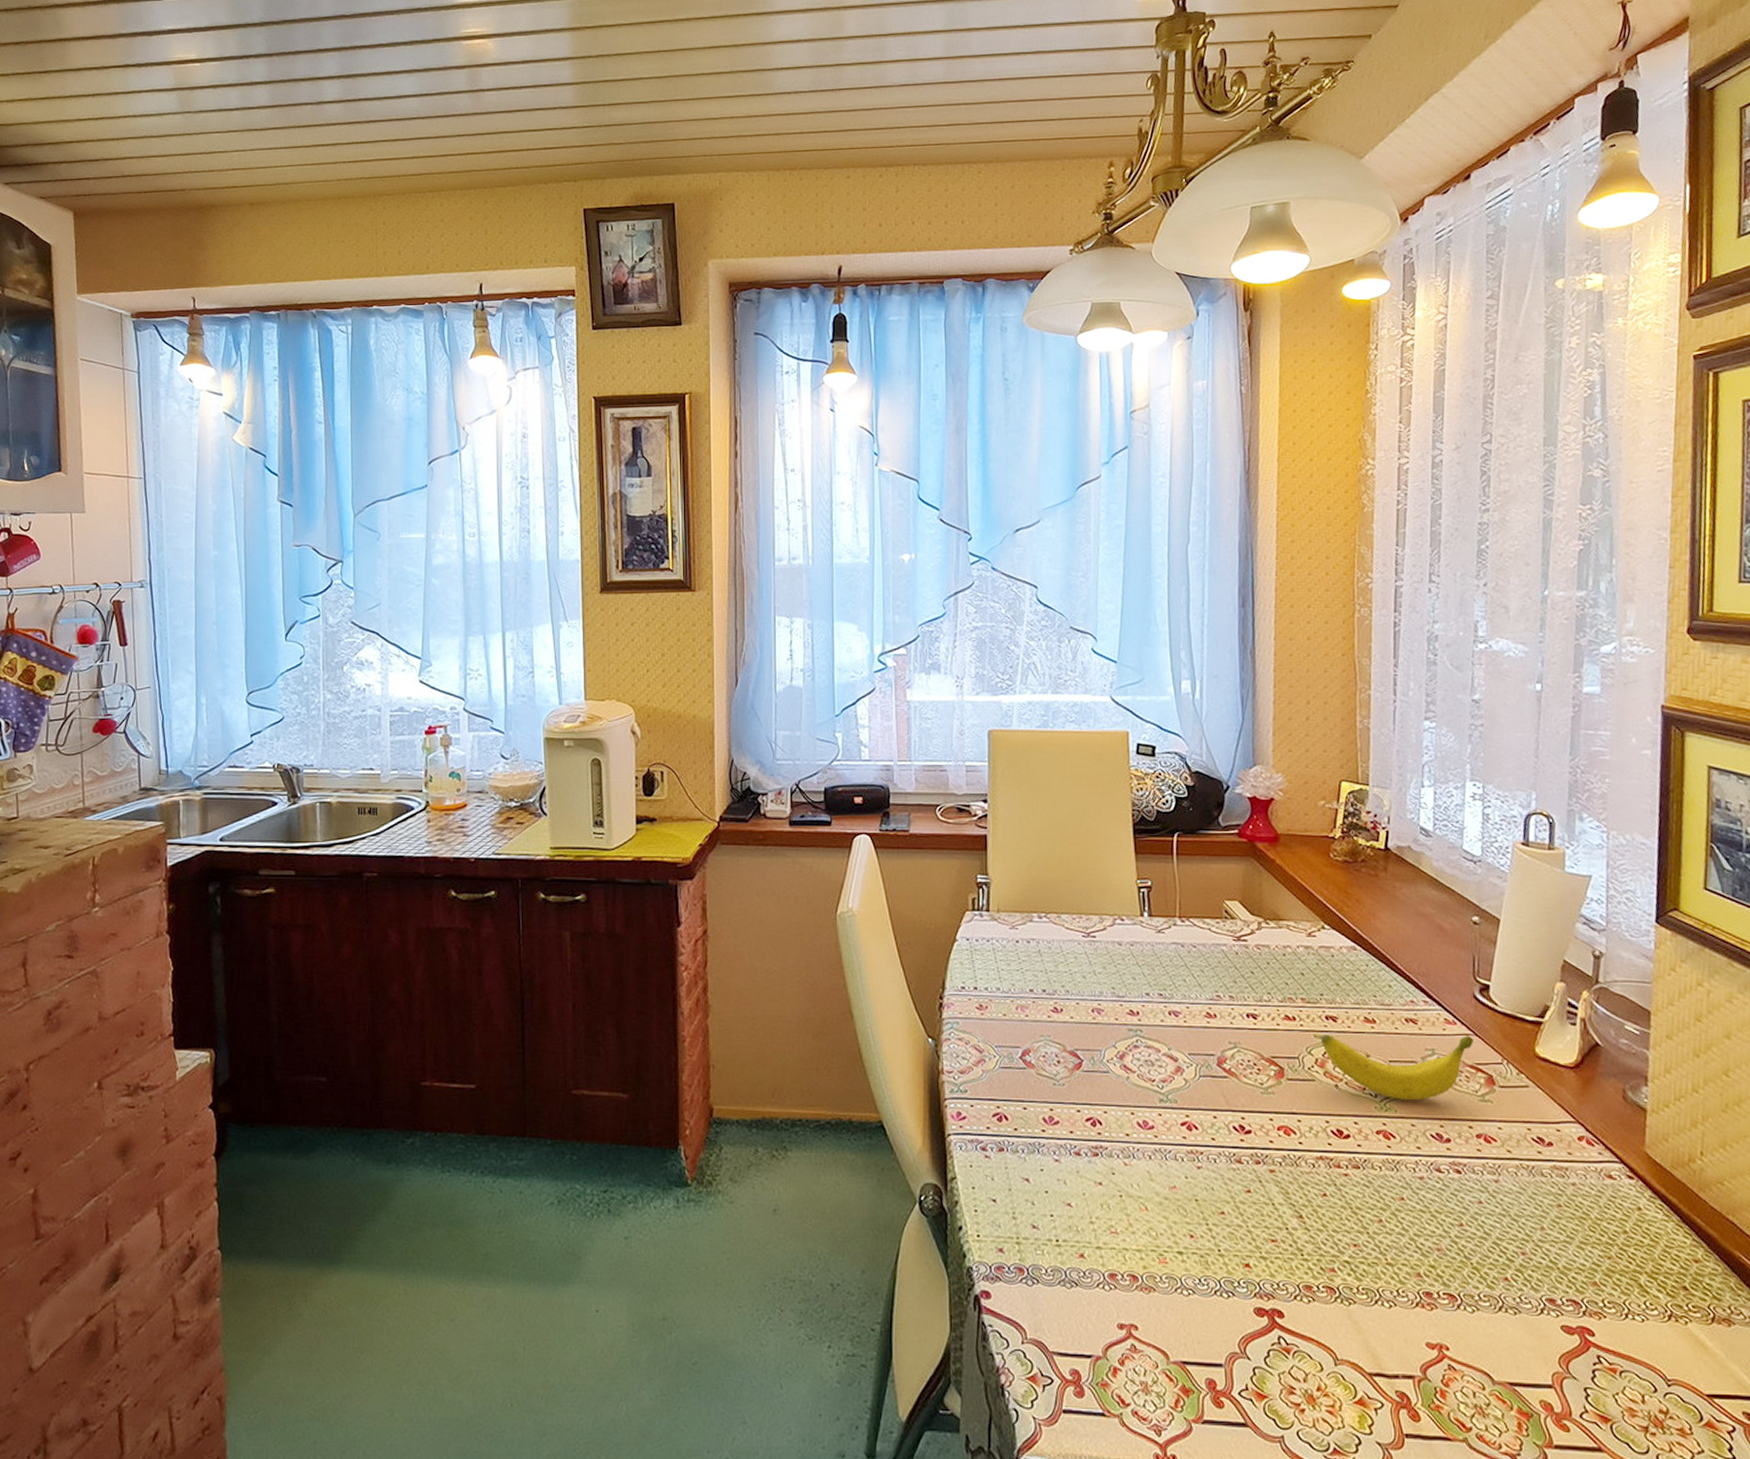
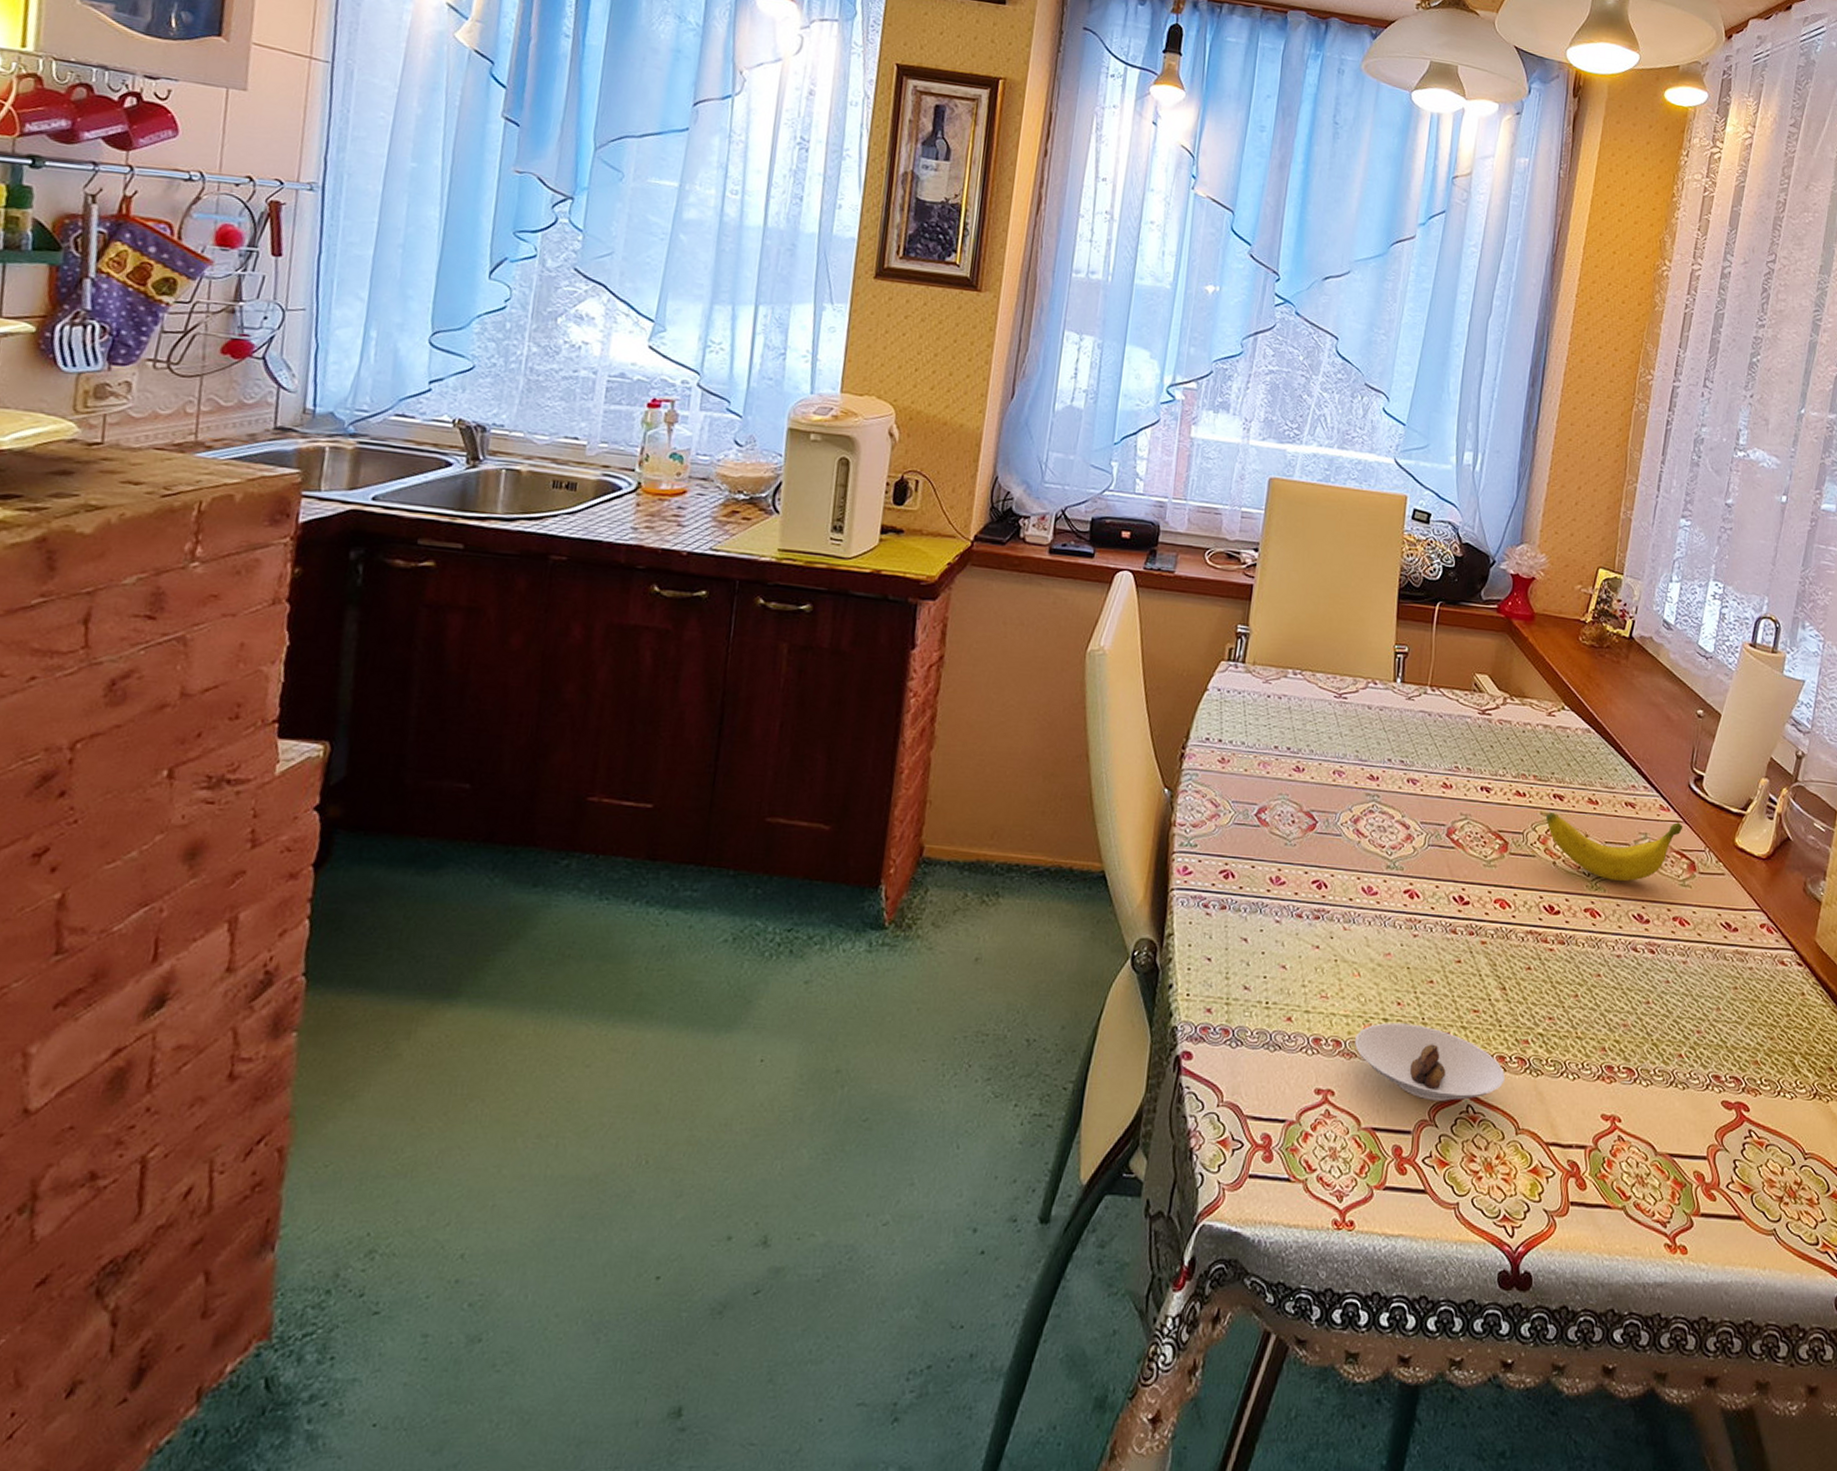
saucer: none [1152,1256,1315,1333] -> present [1355,1023,1505,1101]

